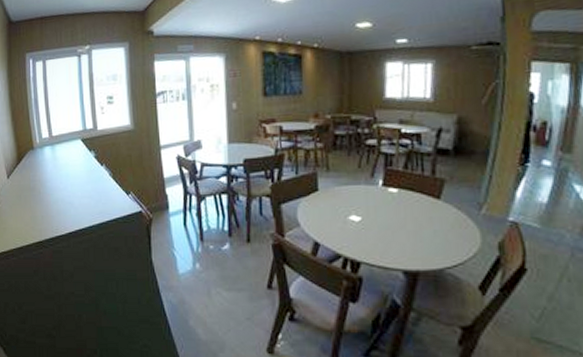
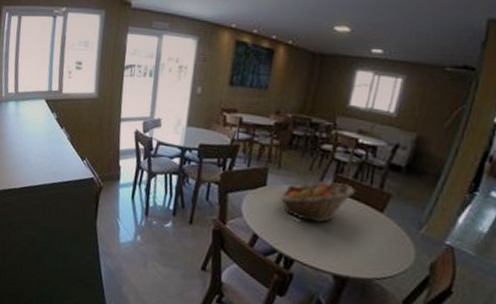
fruit basket: none [334,176,409,220] -> present [280,181,356,223]

